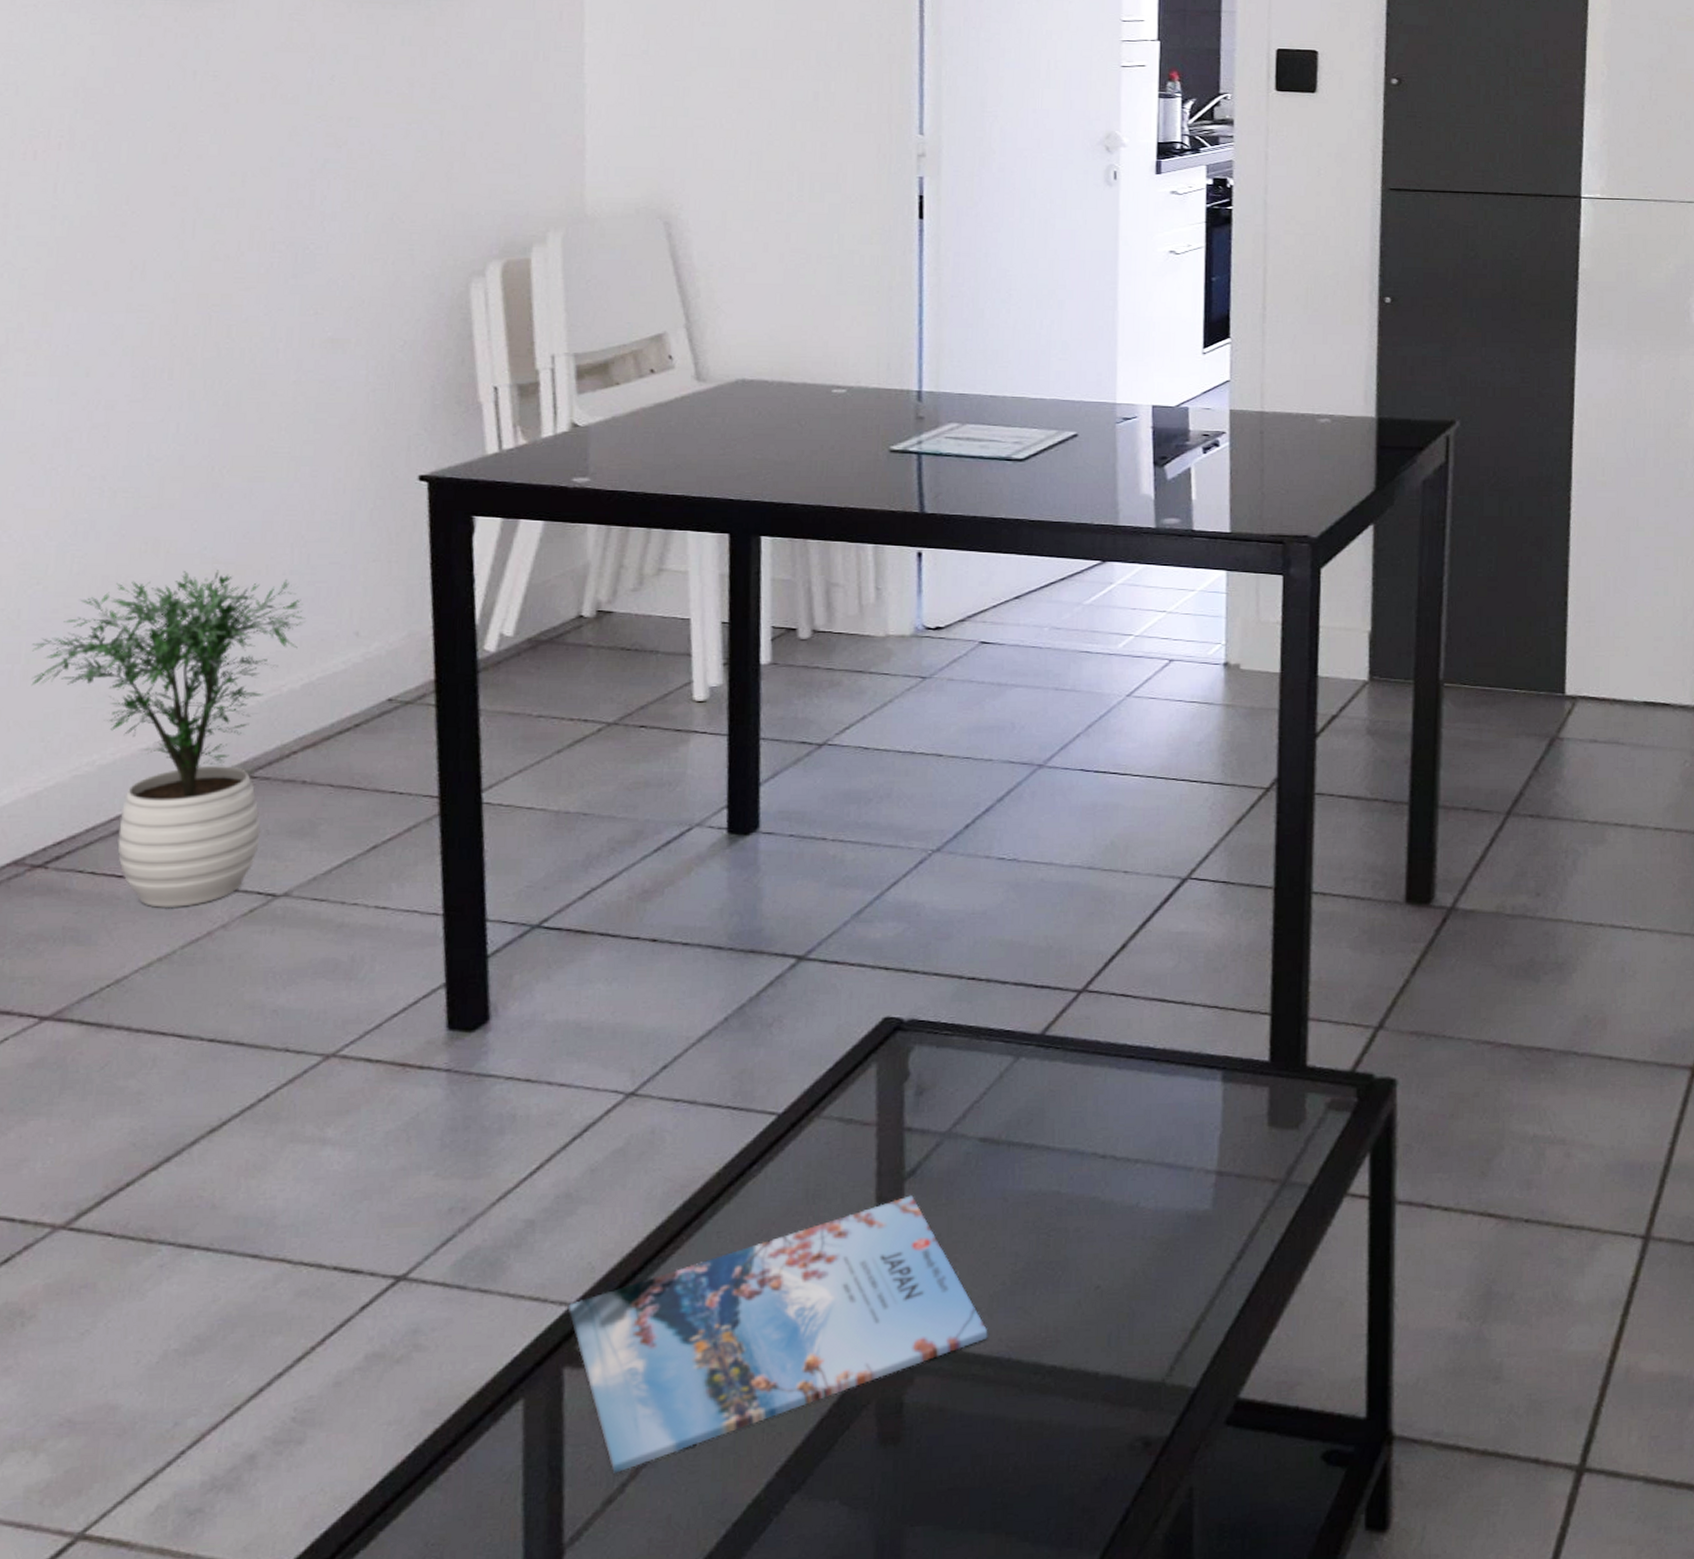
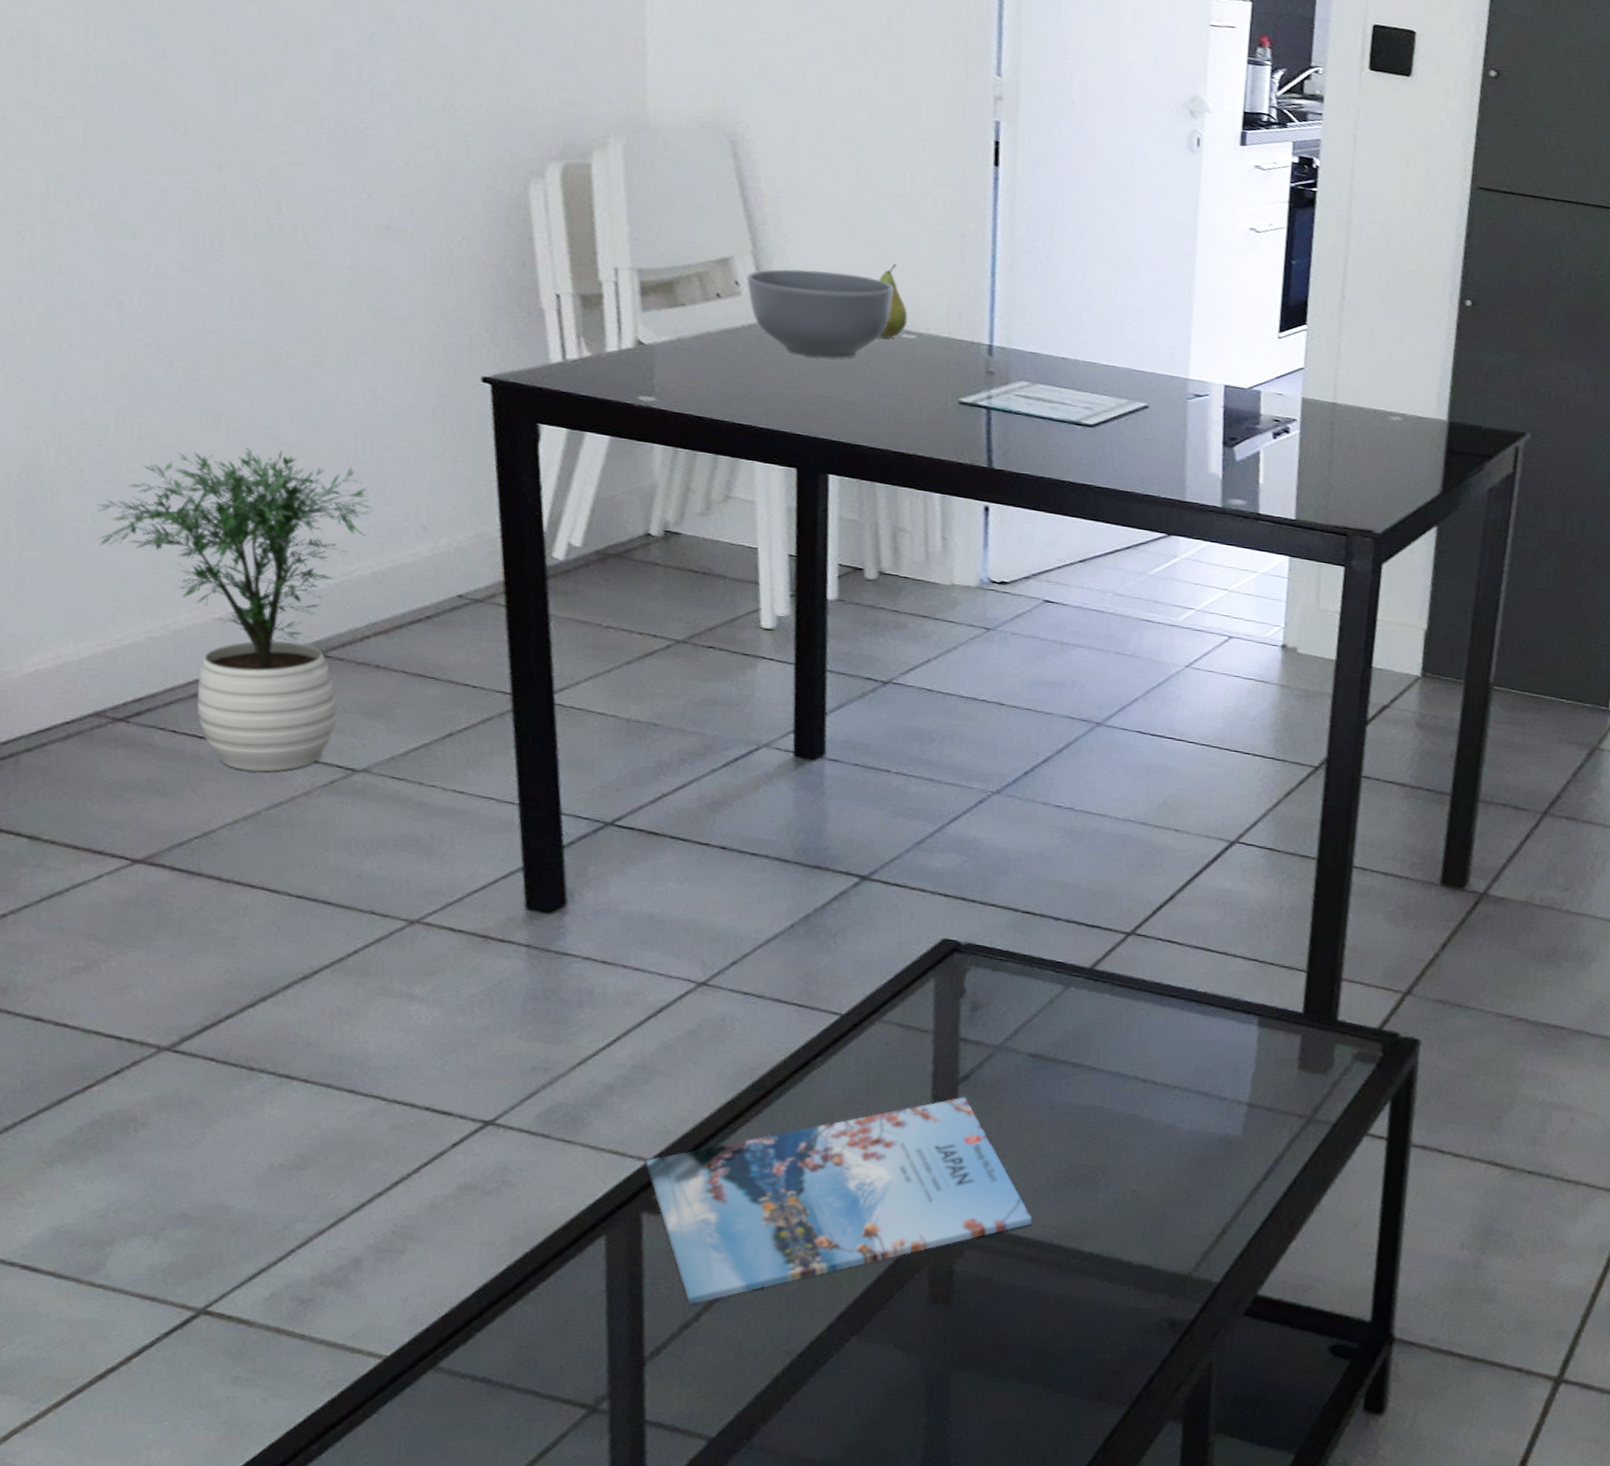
bowl: none [680,336,824,422] -> present [746,269,895,358]
fruit: none [808,322,838,394] -> present [878,263,908,338]

